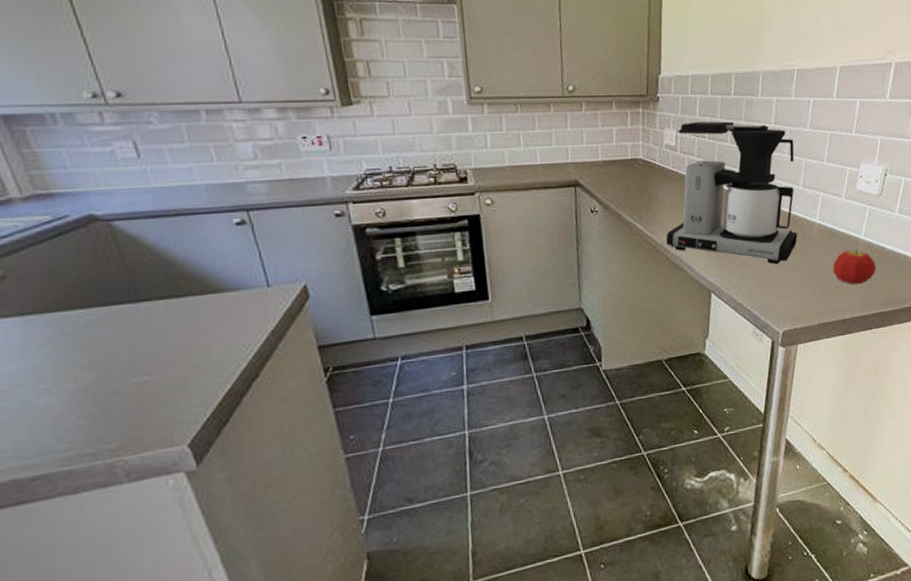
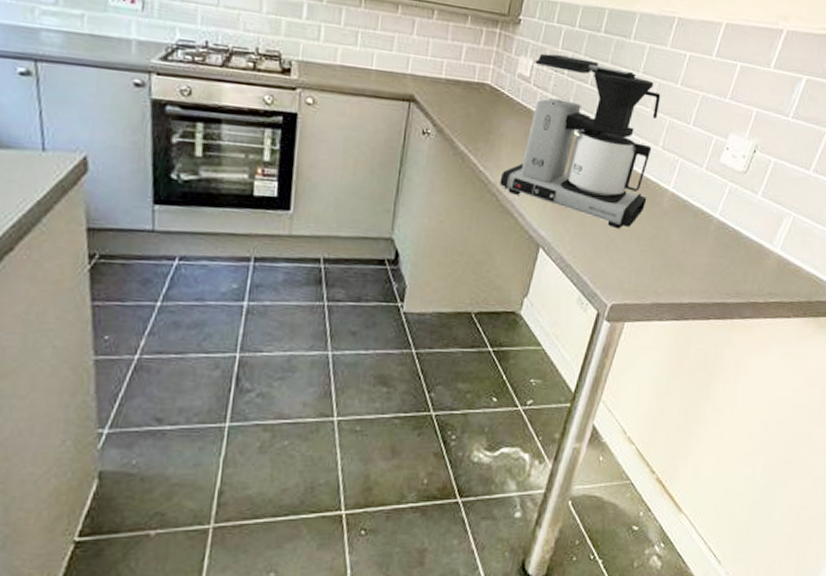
fruit: present [832,248,877,285] -> none [678,227,727,268]

